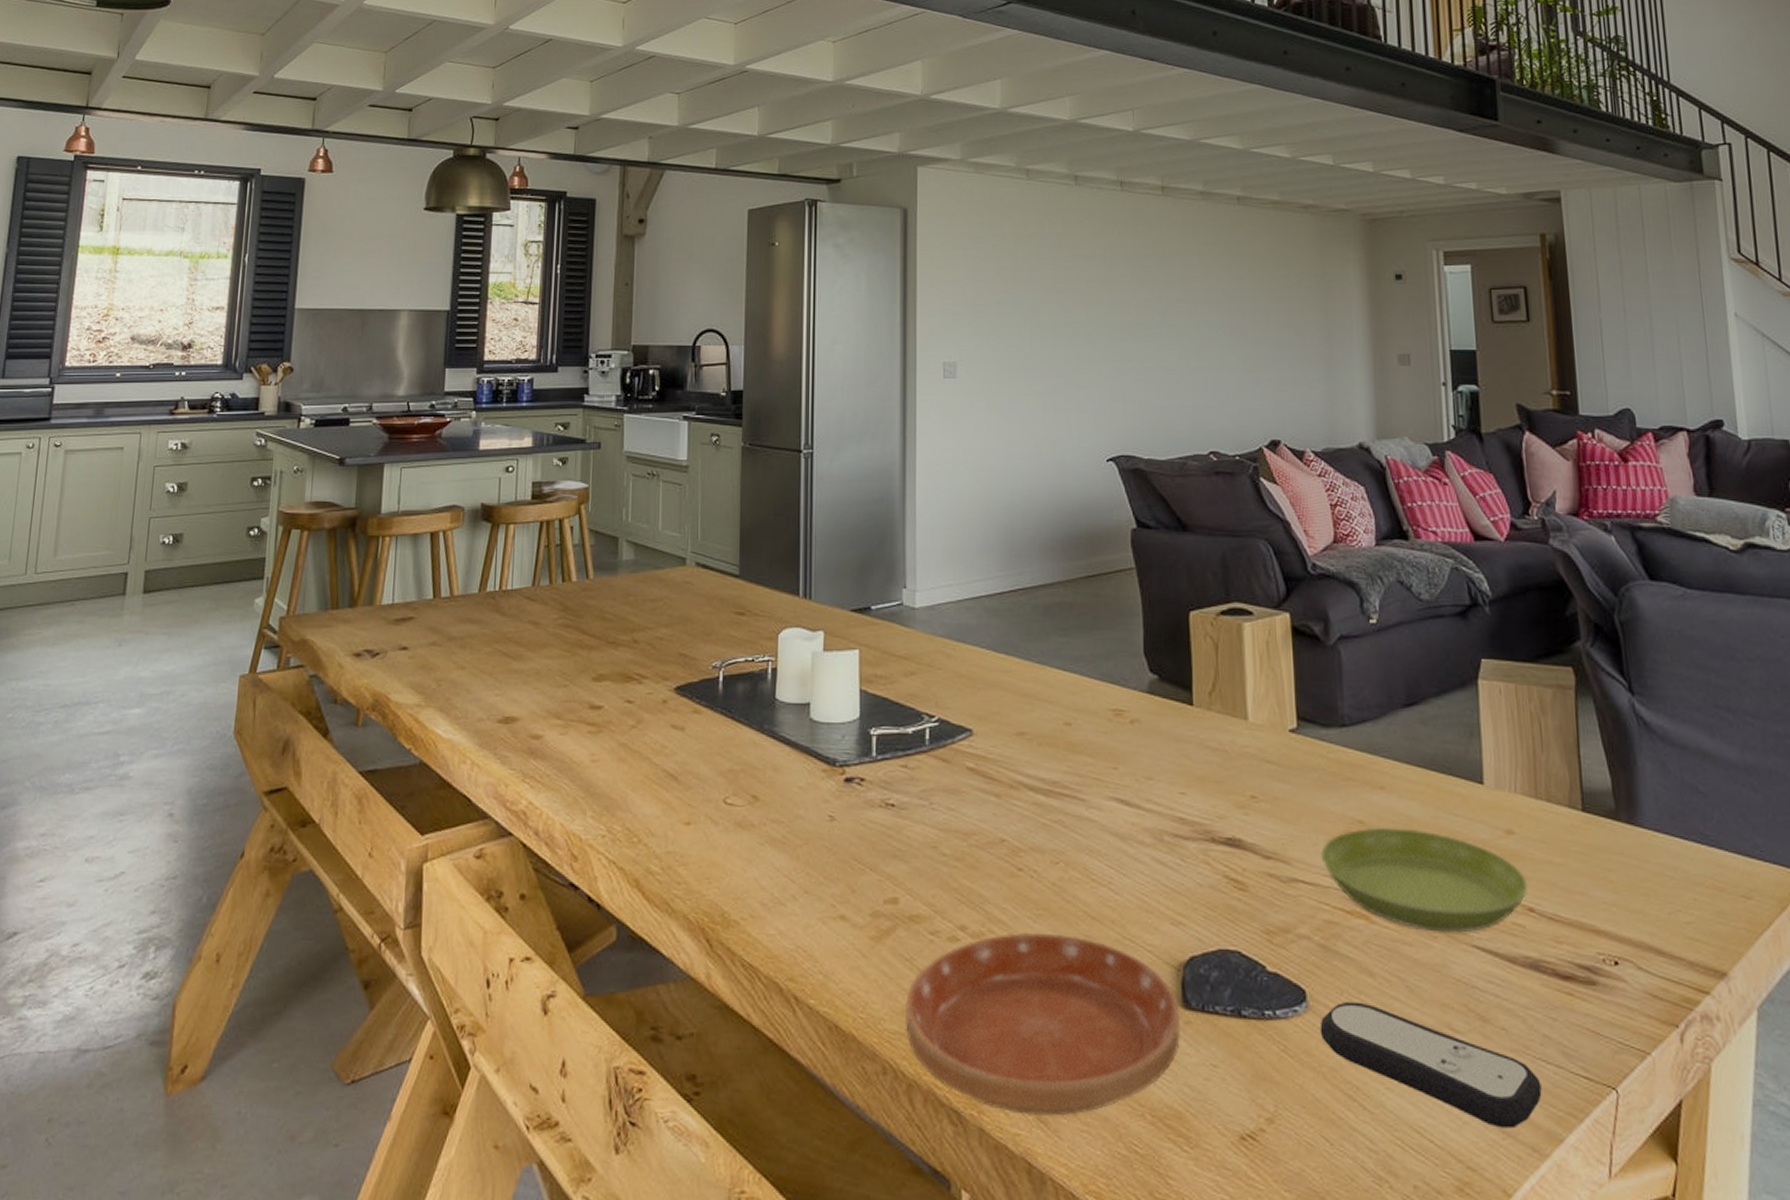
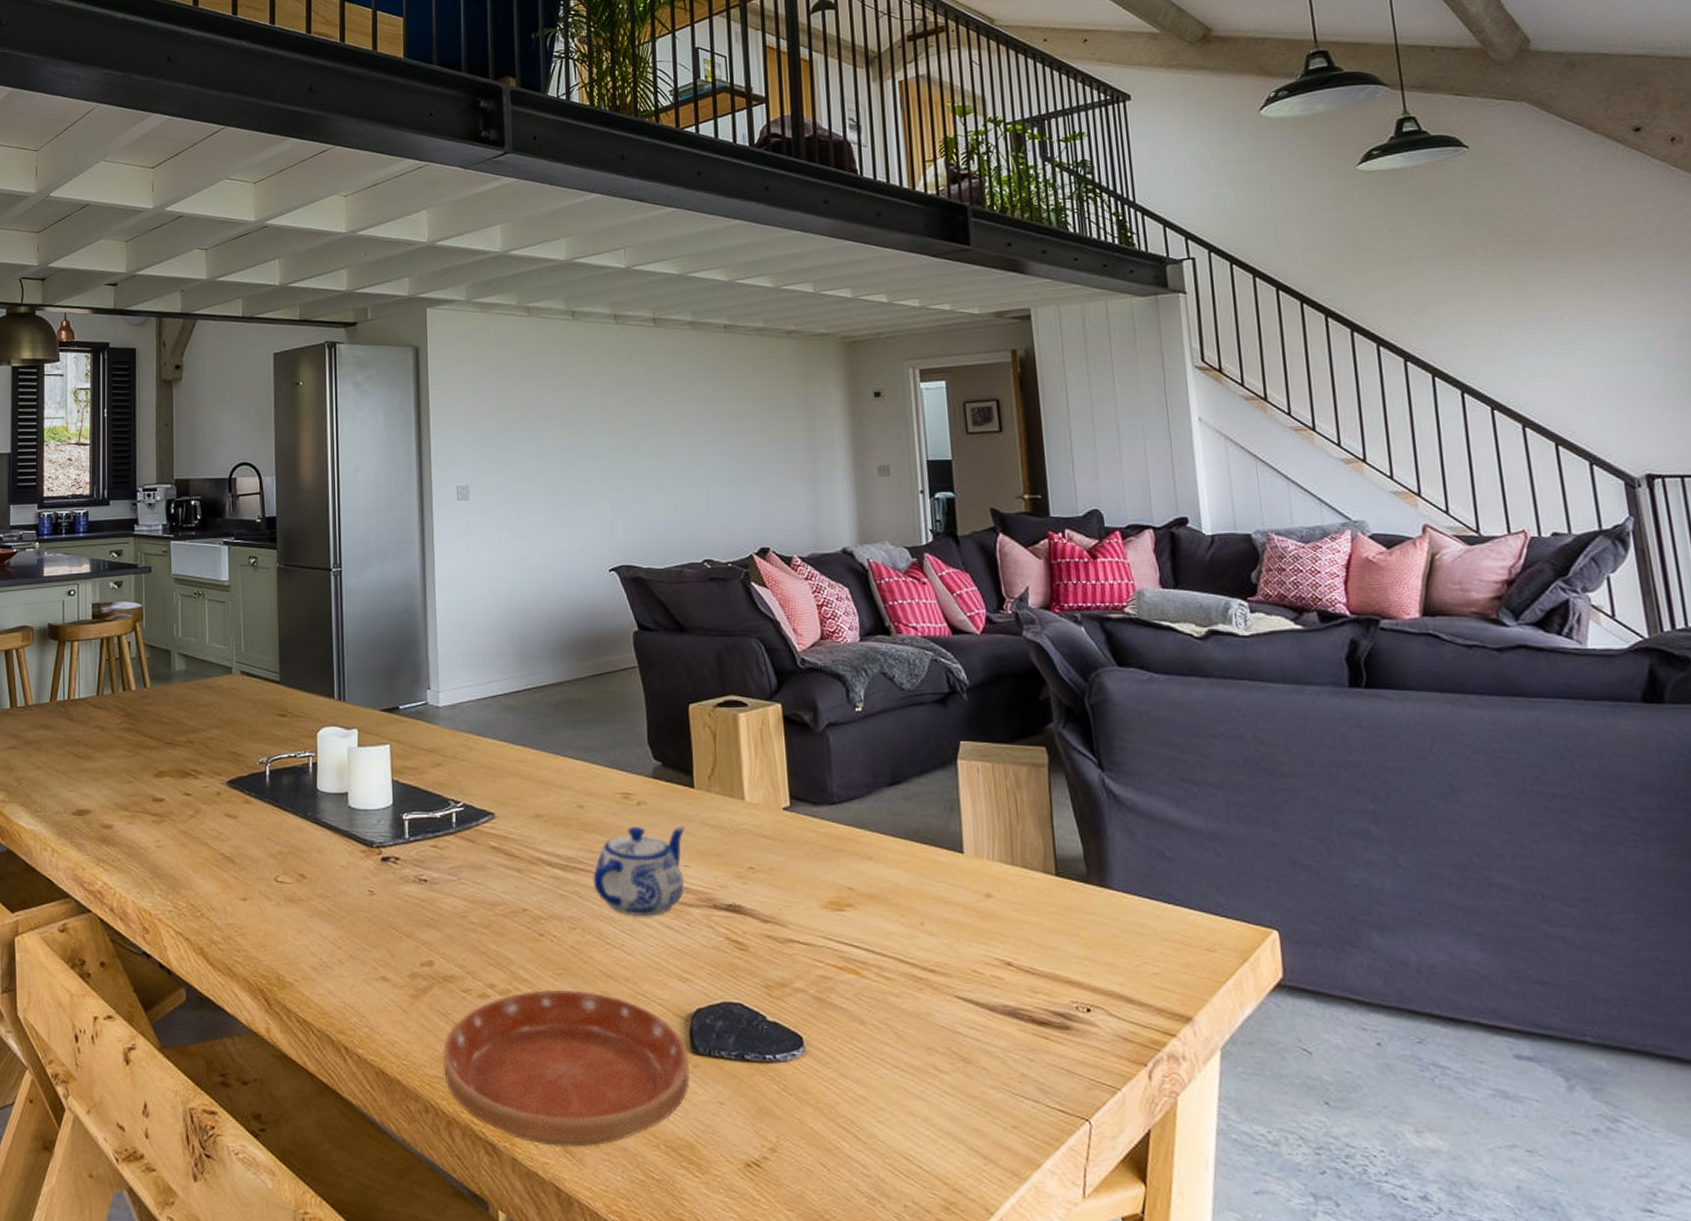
teapot: none [1079,748,1182,850] -> present [593,826,685,917]
remote control: present [1319,1001,1542,1129] -> none [816,1046,1021,1156]
saucer: present [1320,827,1528,933] -> none [814,893,1006,985]

